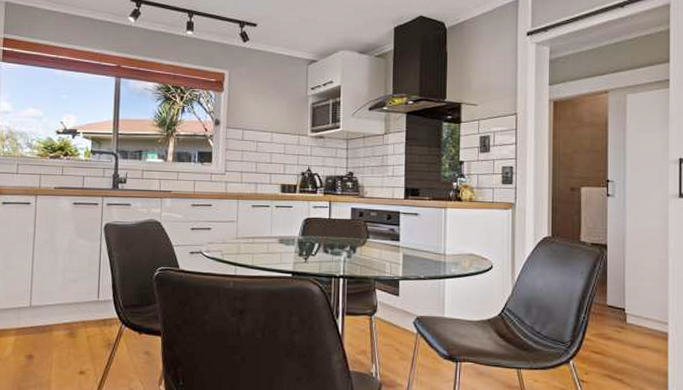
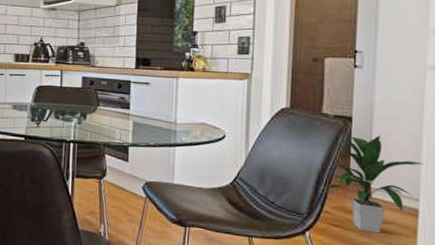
indoor plant: none [588,260,671,358] -> present [328,134,424,233]

